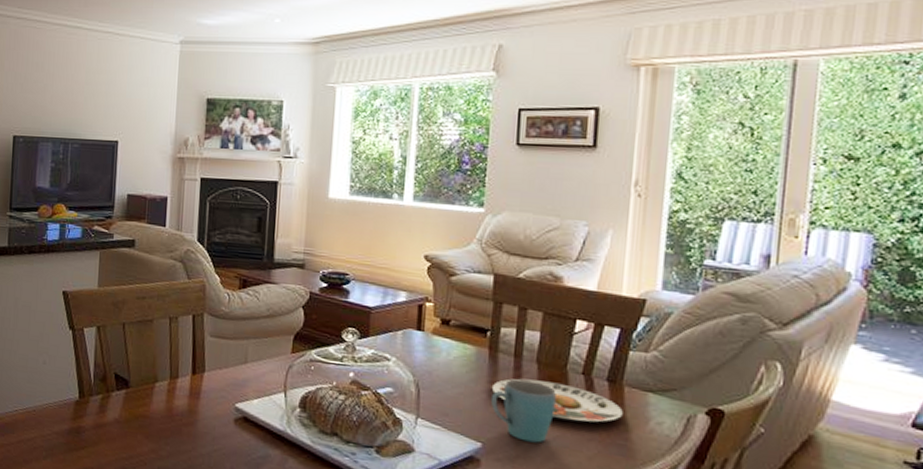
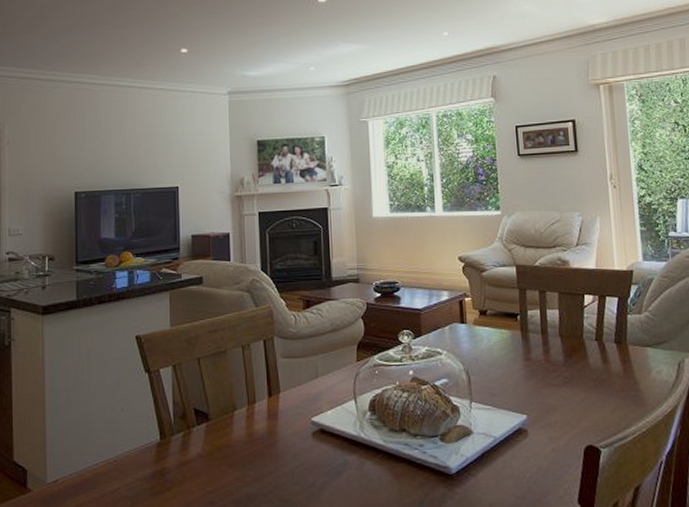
mug: present [490,379,556,443] -> none [528,353,580,407]
plate: present [491,378,623,423] -> none [527,351,631,382]

